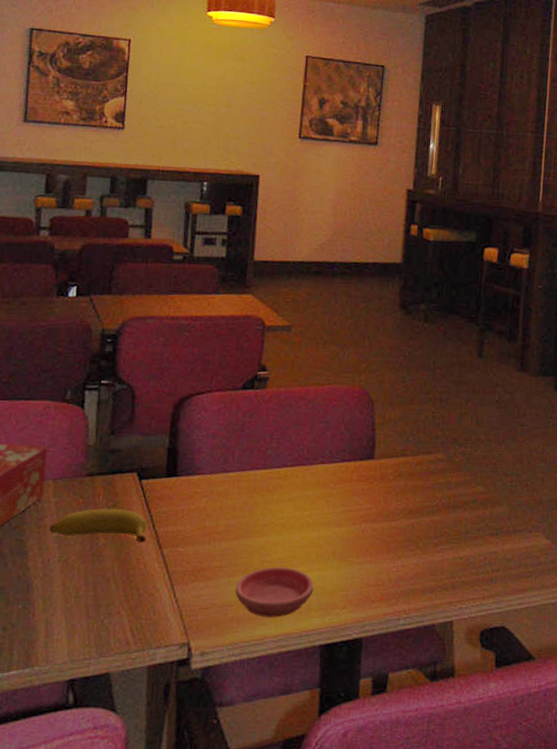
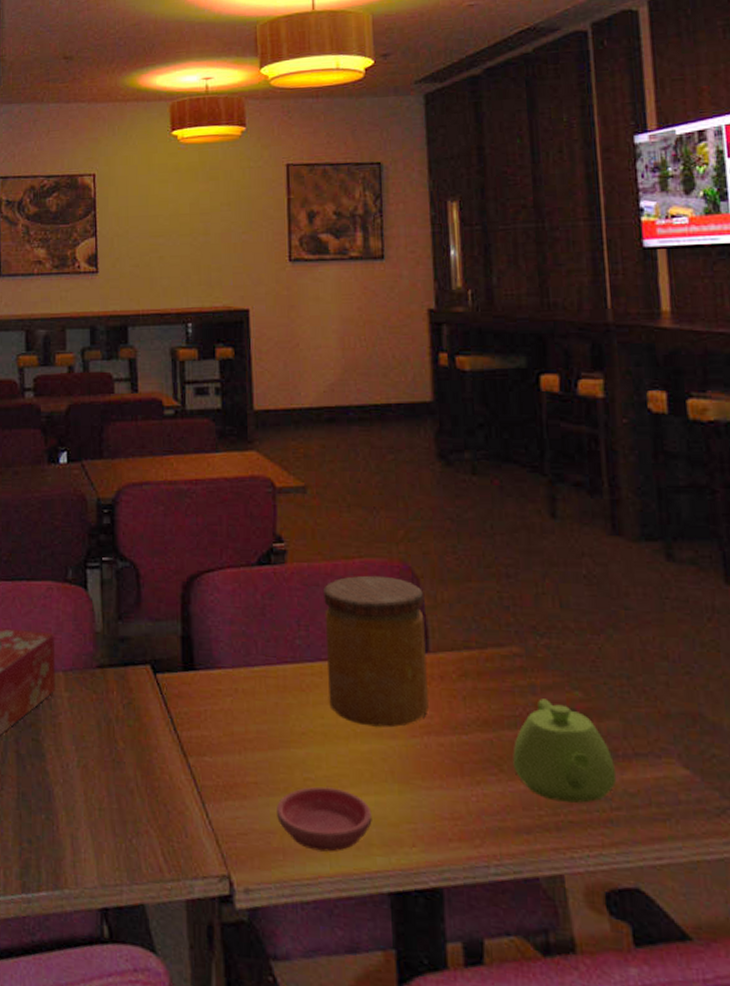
banana: present [49,508,147,544] -> none [65,706,168,750]
jar: none [290,398,375,518] -> present [324,575,429,728]
teapot: none [427,492,500,568] -> present [512,698,617,803]

